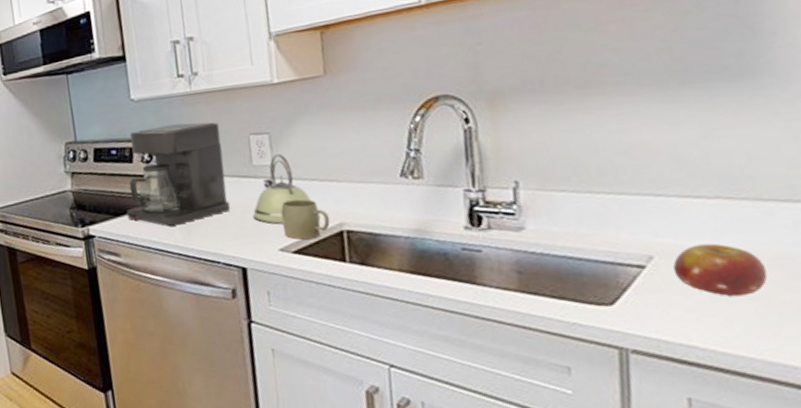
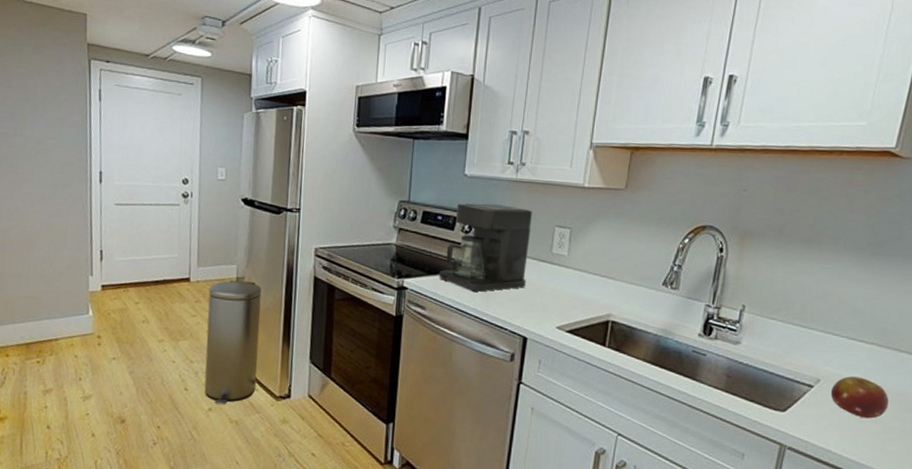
kettle: present [252,154,312,224] -> none [542,247,592,306]
mug: present [280,199,330,240] -> none [564,288,602,322]

